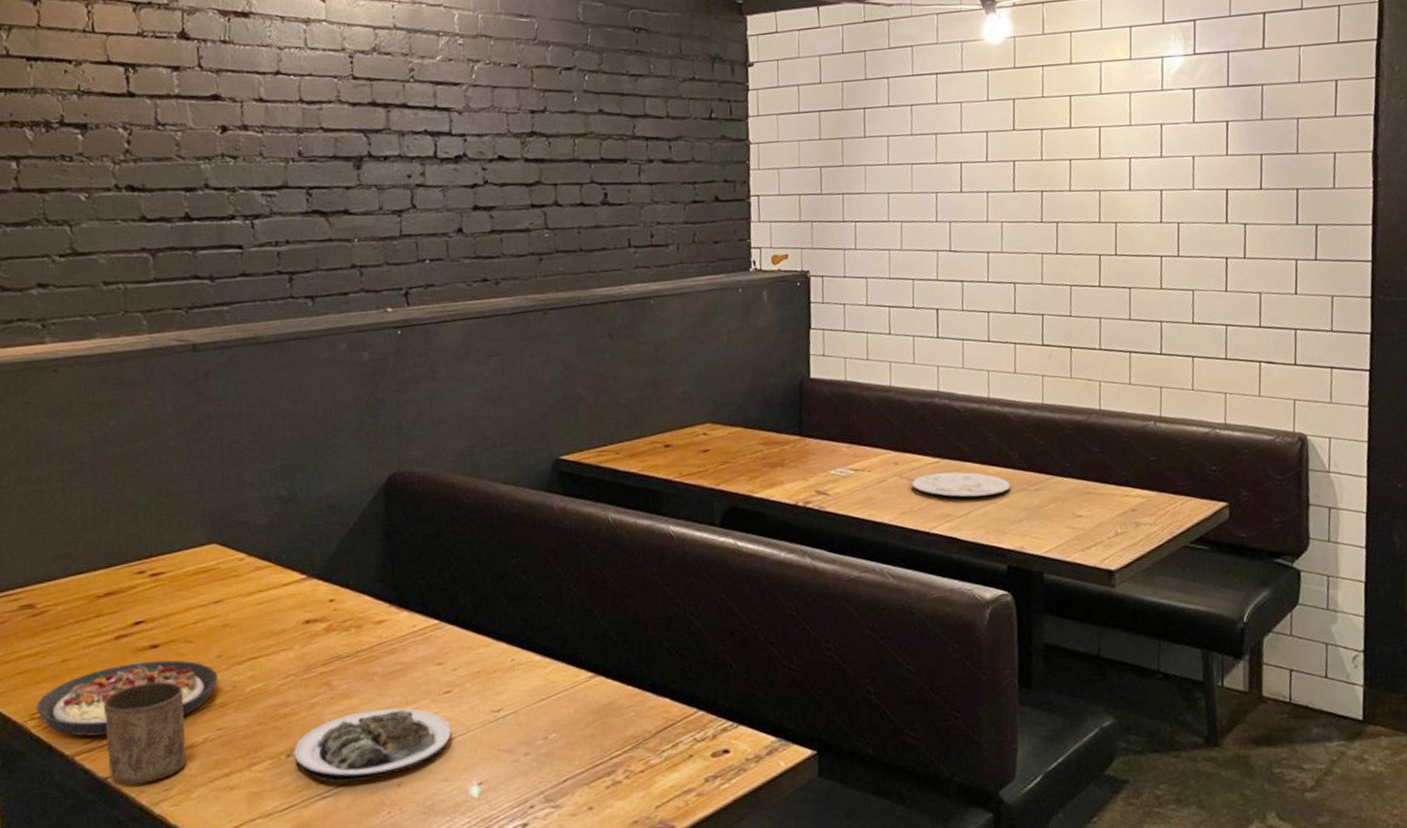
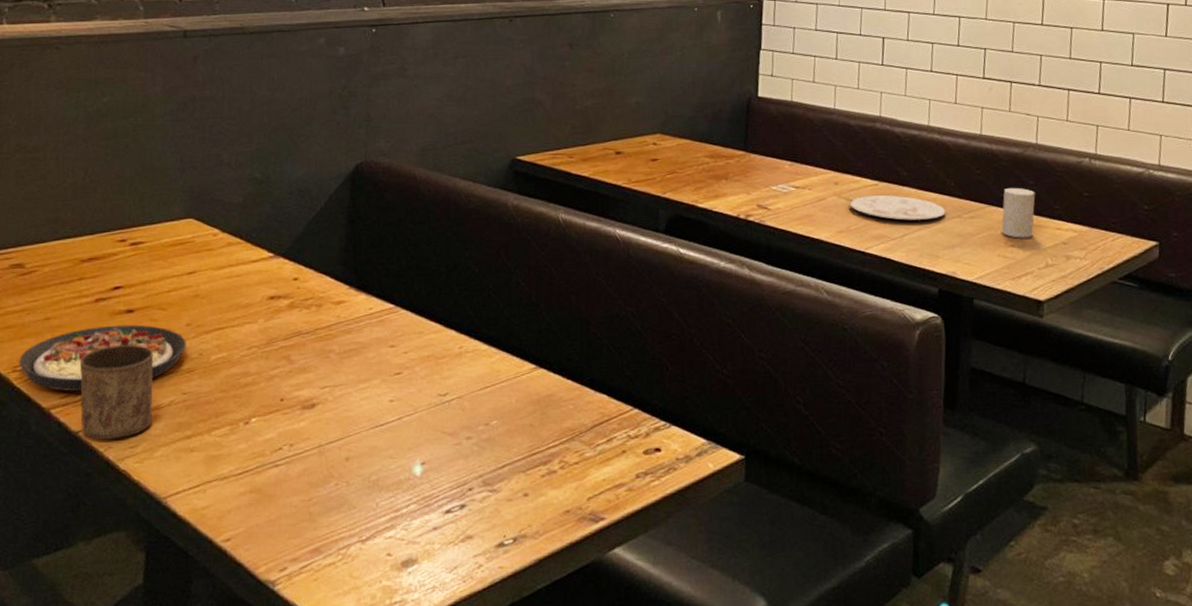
plate: present [294,708,451,783] -> none [252,385,399,453]
cup: none [1068,456,1102,508] -> present [1002,187,1036,238]

